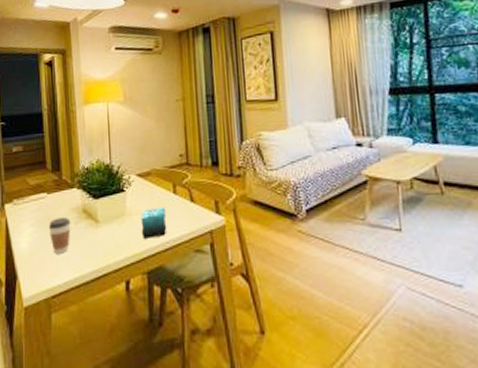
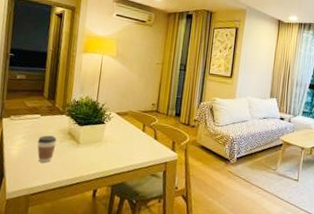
candle: present [140,206,167,239] -> none [112,139,135,161]

